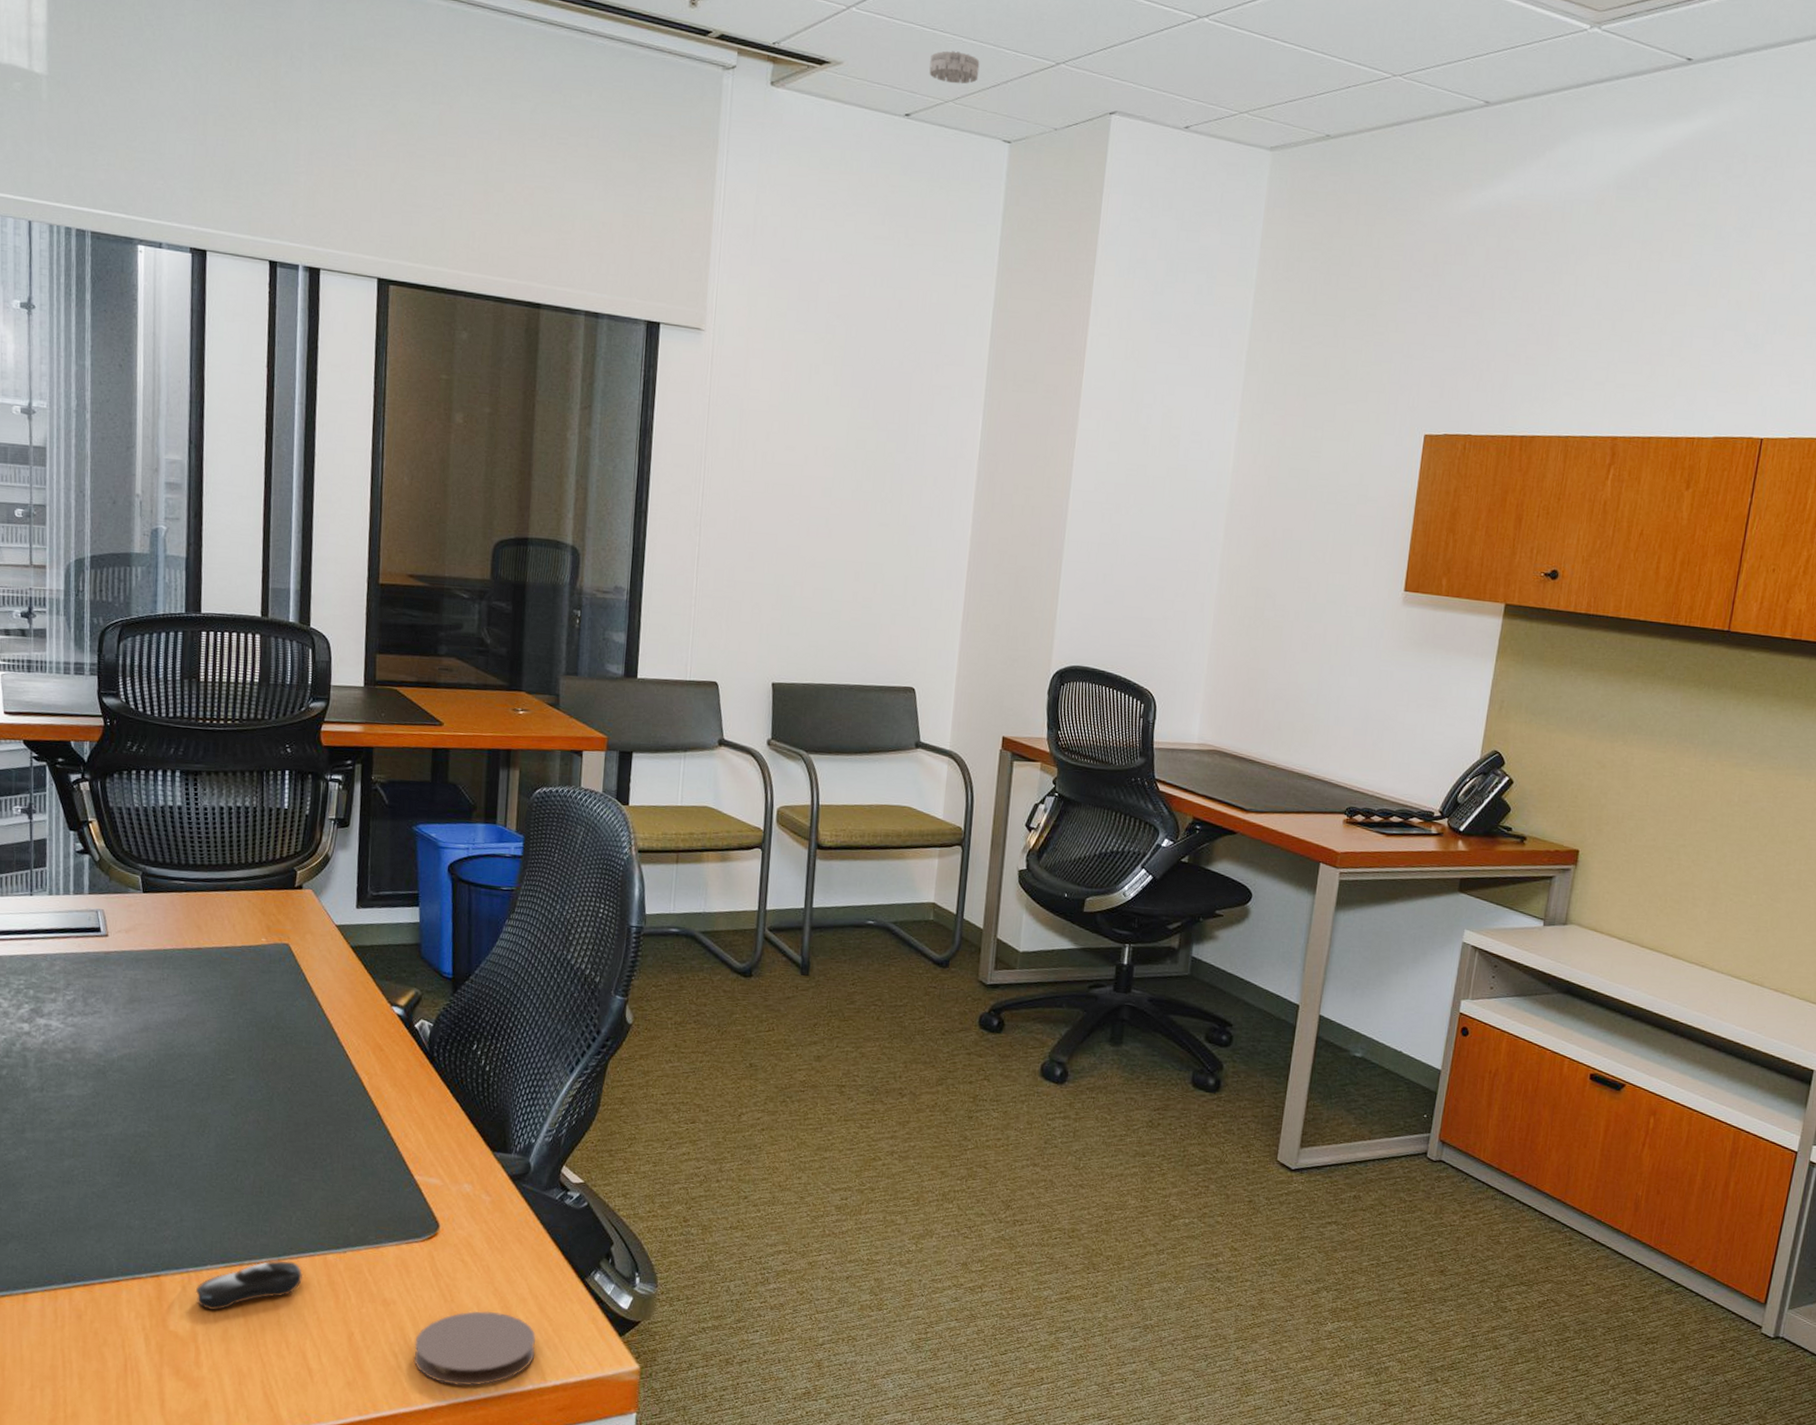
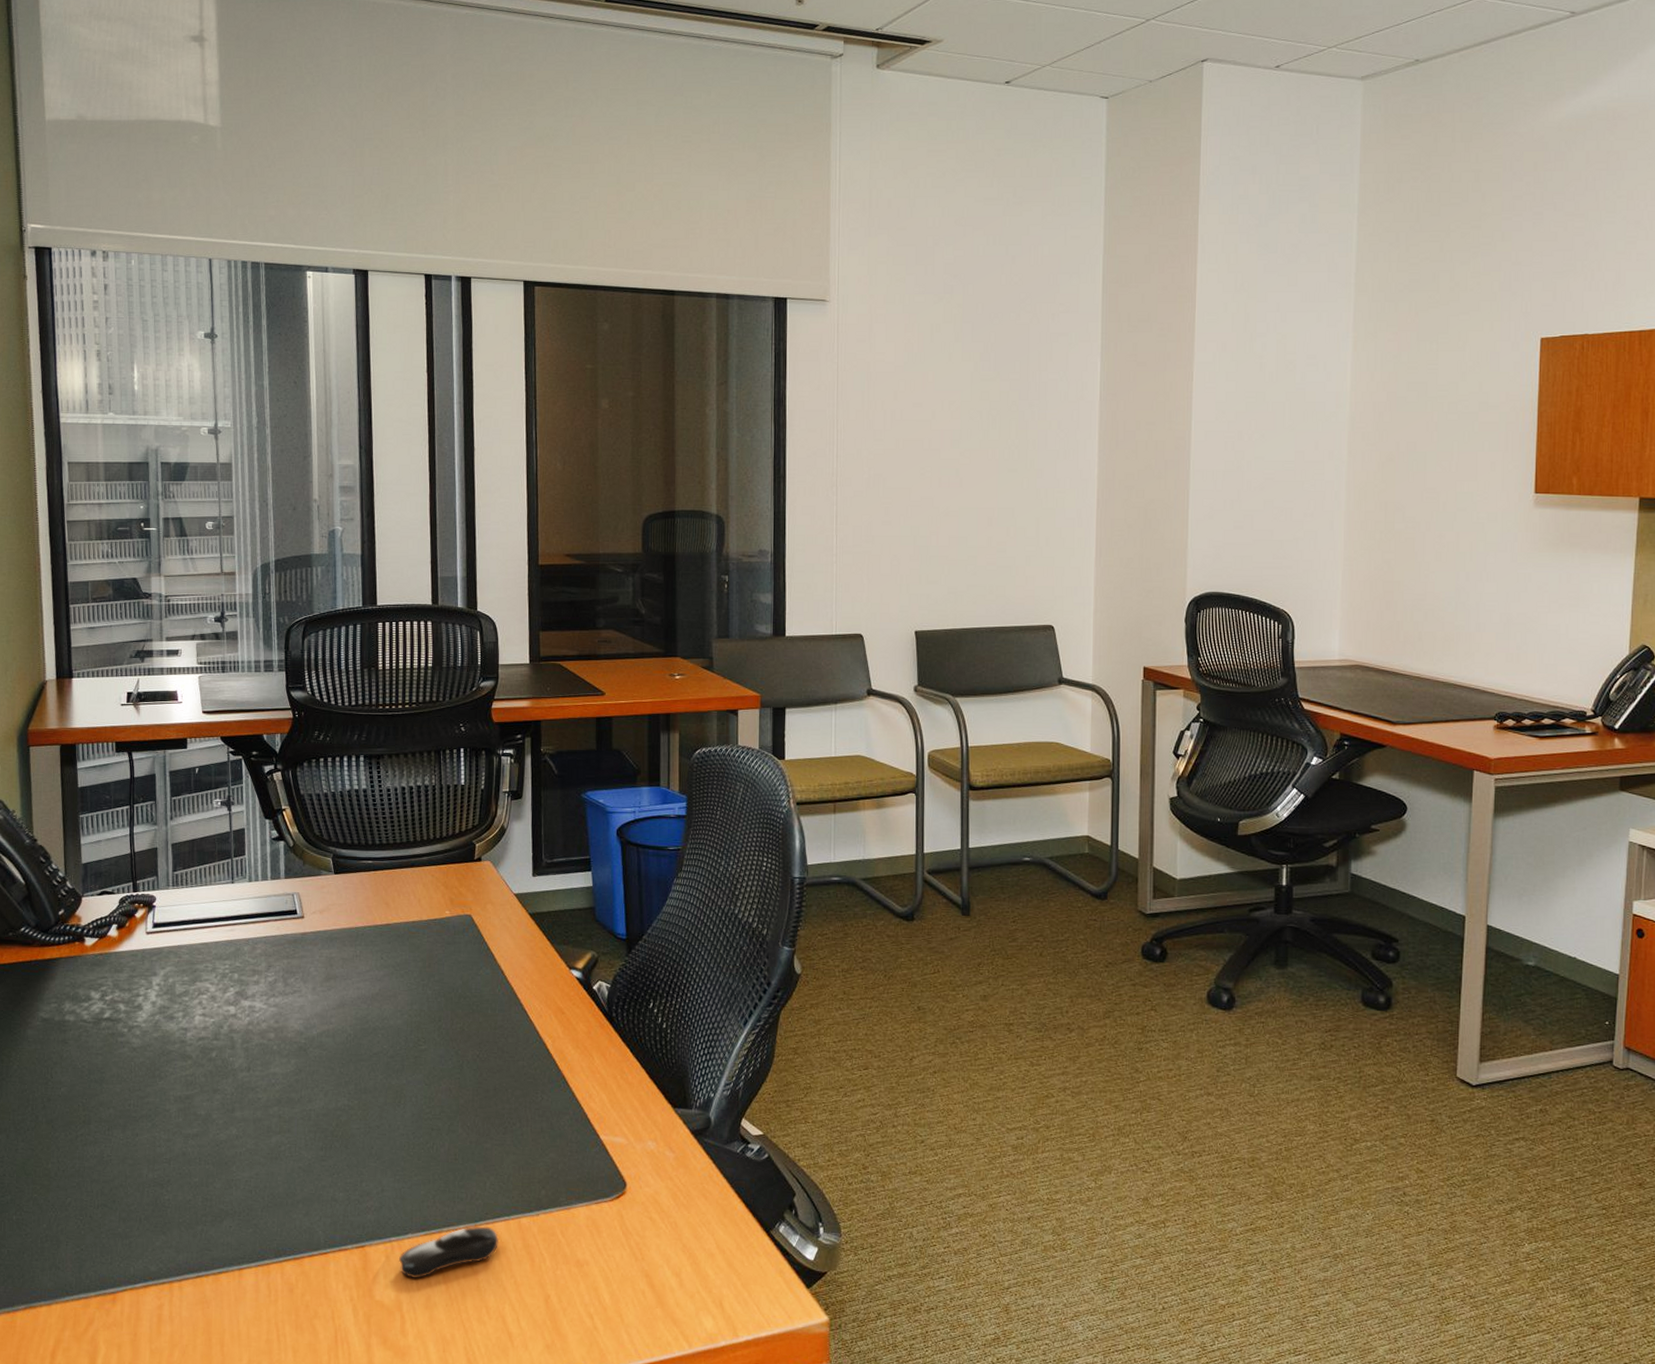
coaster: present [414,1310,536,1387] -> none [609,1267,726,1345]
smoke detector: present [929,50,980,85] -> none [1025,19,1073,49]

